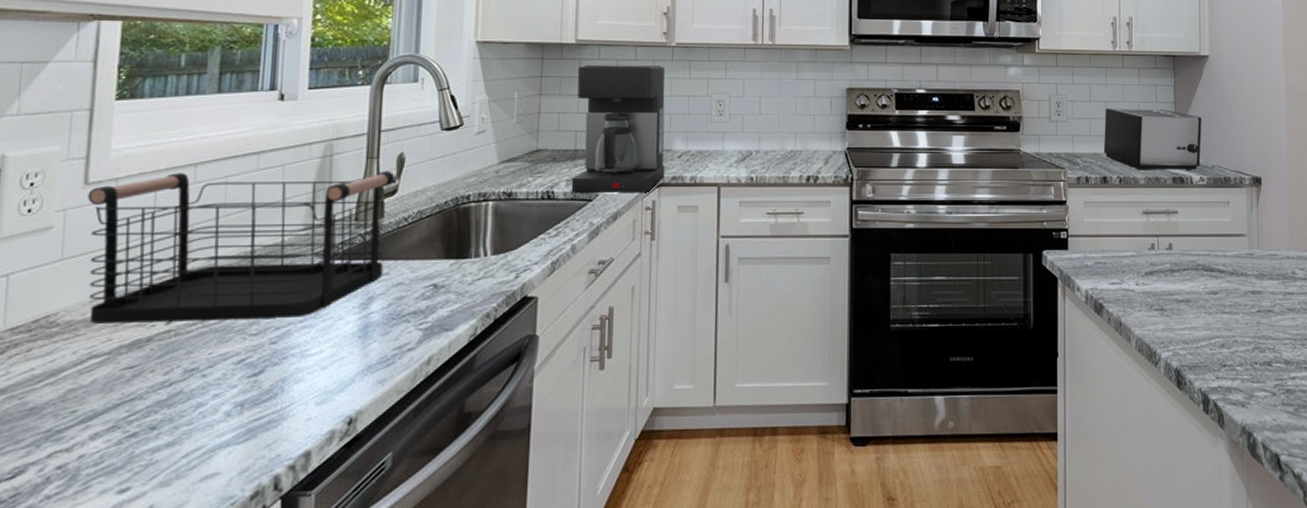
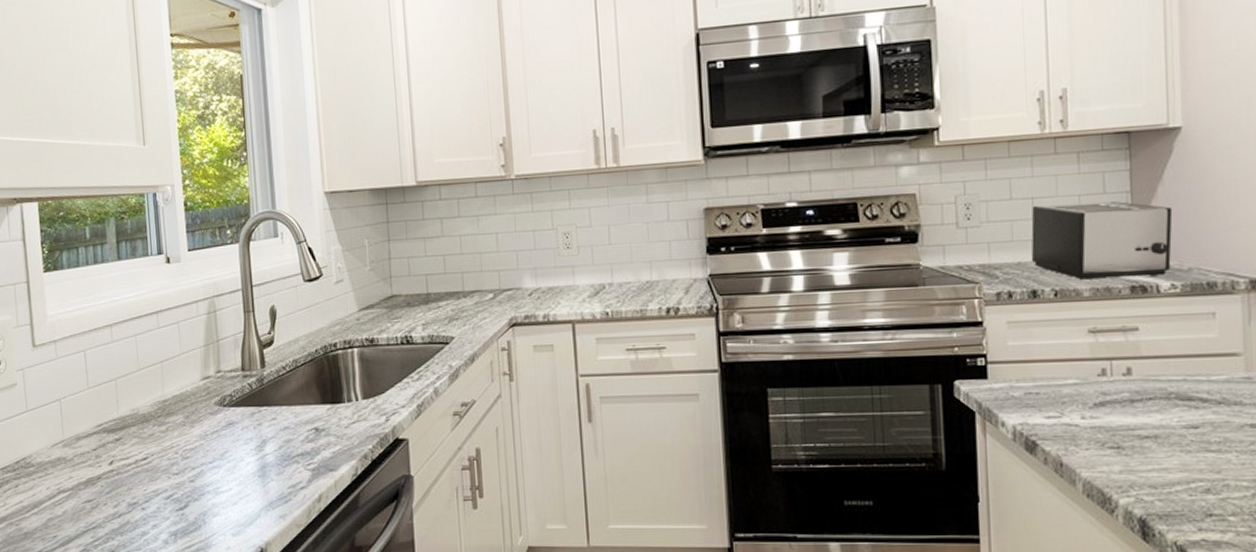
dish rack: present [88,170,395,324] -> none [37,323,271,464]
coffee maker: present [571,64,666,194] -> none [421,201,518,338]

